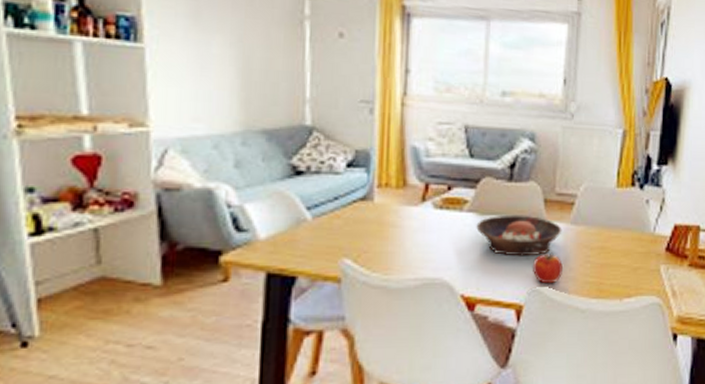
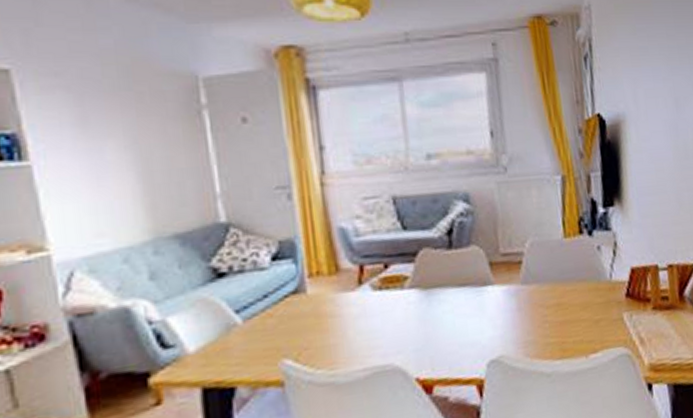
bowl: present [476,214,562,256] -> none [421,282,514,329]
fruit: present [533,252,563,284] -> none [487,318,521,353]

